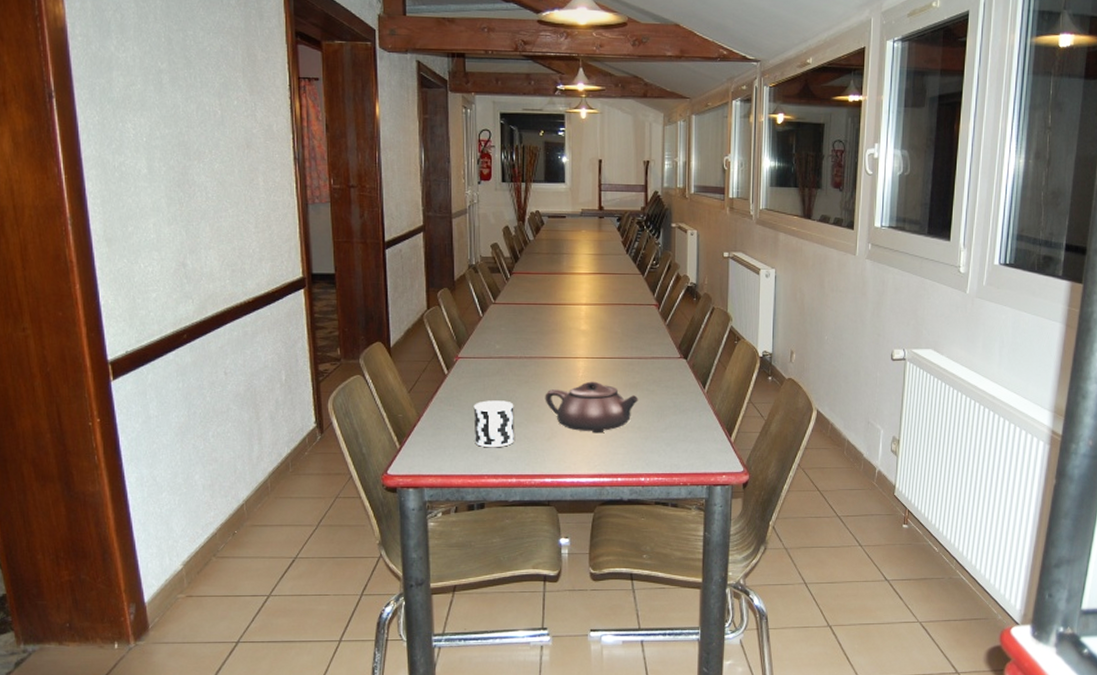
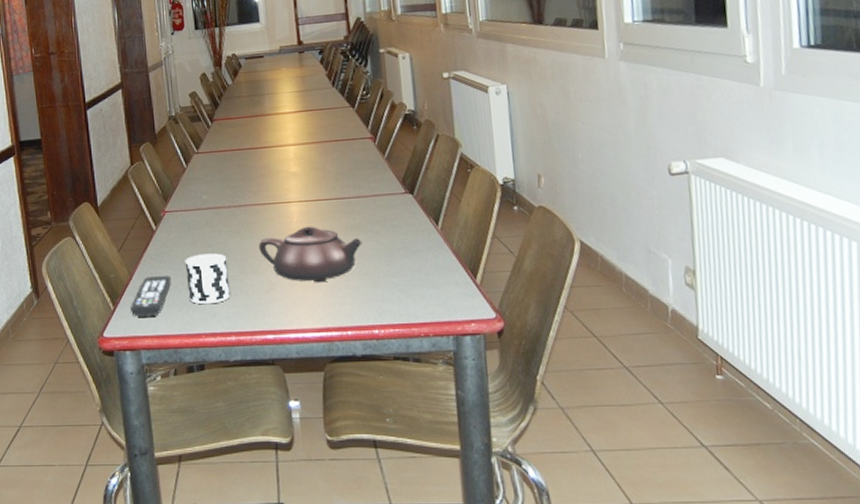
remote control: none [417,419,459,457] -> present [131,276,172,317]

